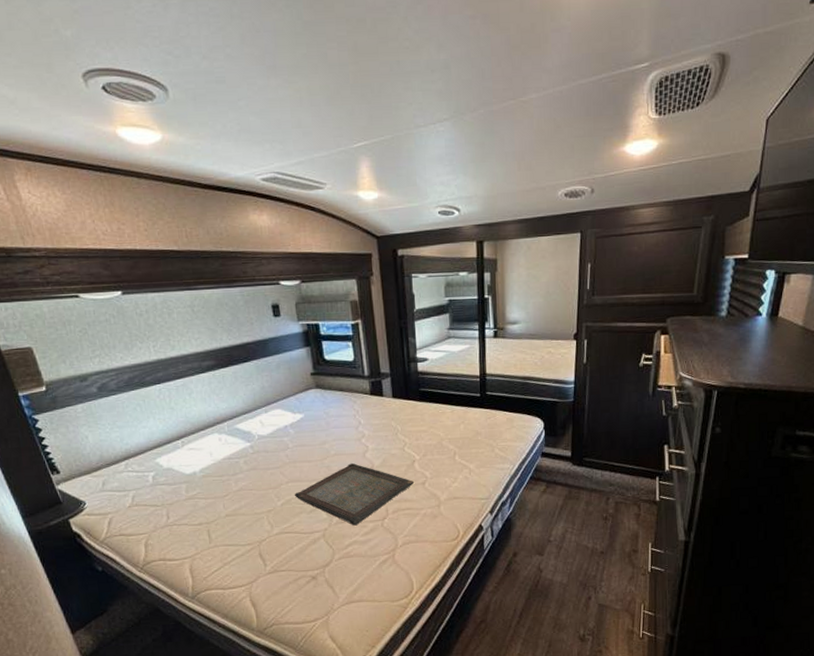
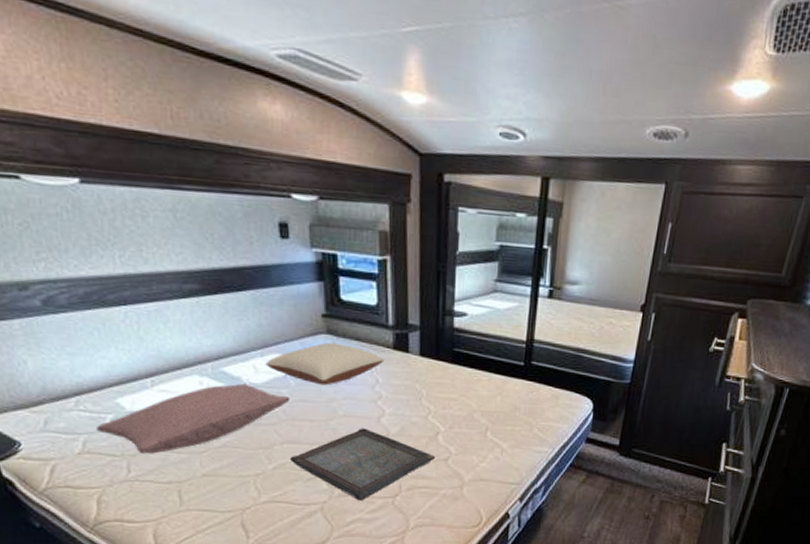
pillow: none [142,436,291,502] -> present [97,383,290,454]
pillow: none [269,395,364,431] -> present [265,342,385,386]

